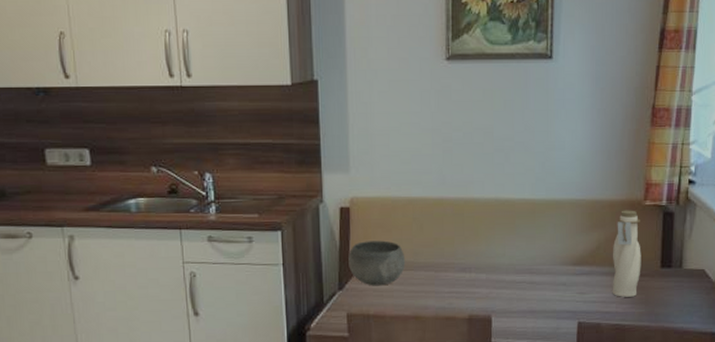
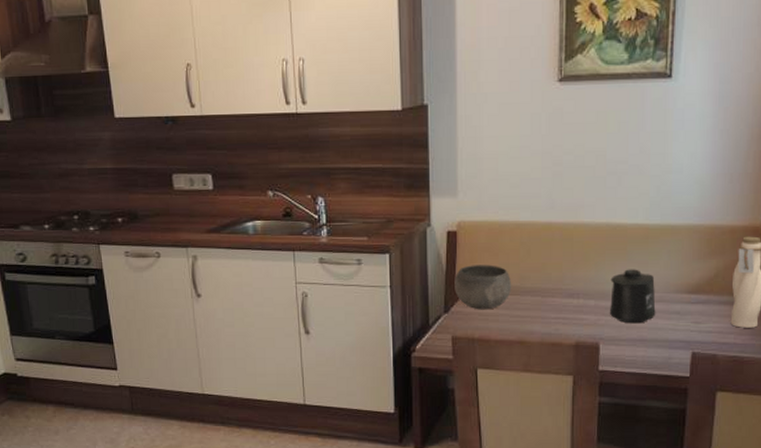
mug: none [500,242,544,296] -> present [610,269,656,324]

